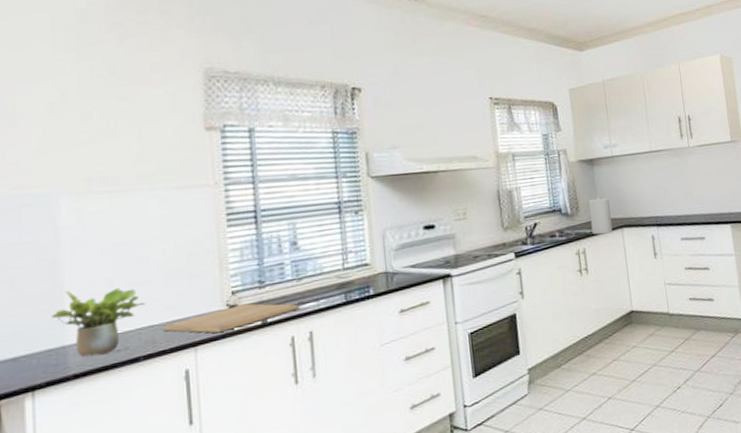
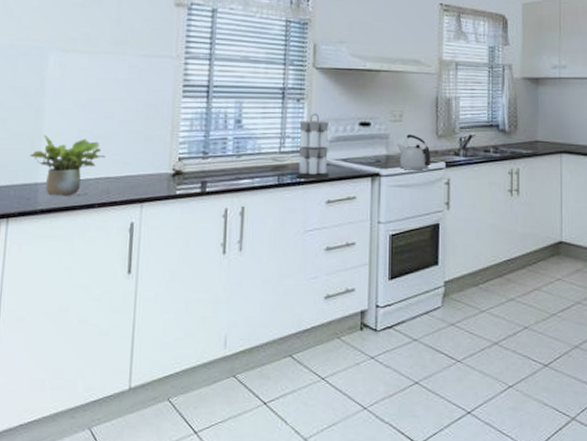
chopping board: present [162,303,301,334] -> none [116,171,237,194]
spice rack: none [360,223,400,293] -> present [296,113,330,180]
kettle: none [464,230,501,267] -> present [397,134,431,170]
paper towel holder: present [588,196,613,235] -> none [528,117,551,157]

